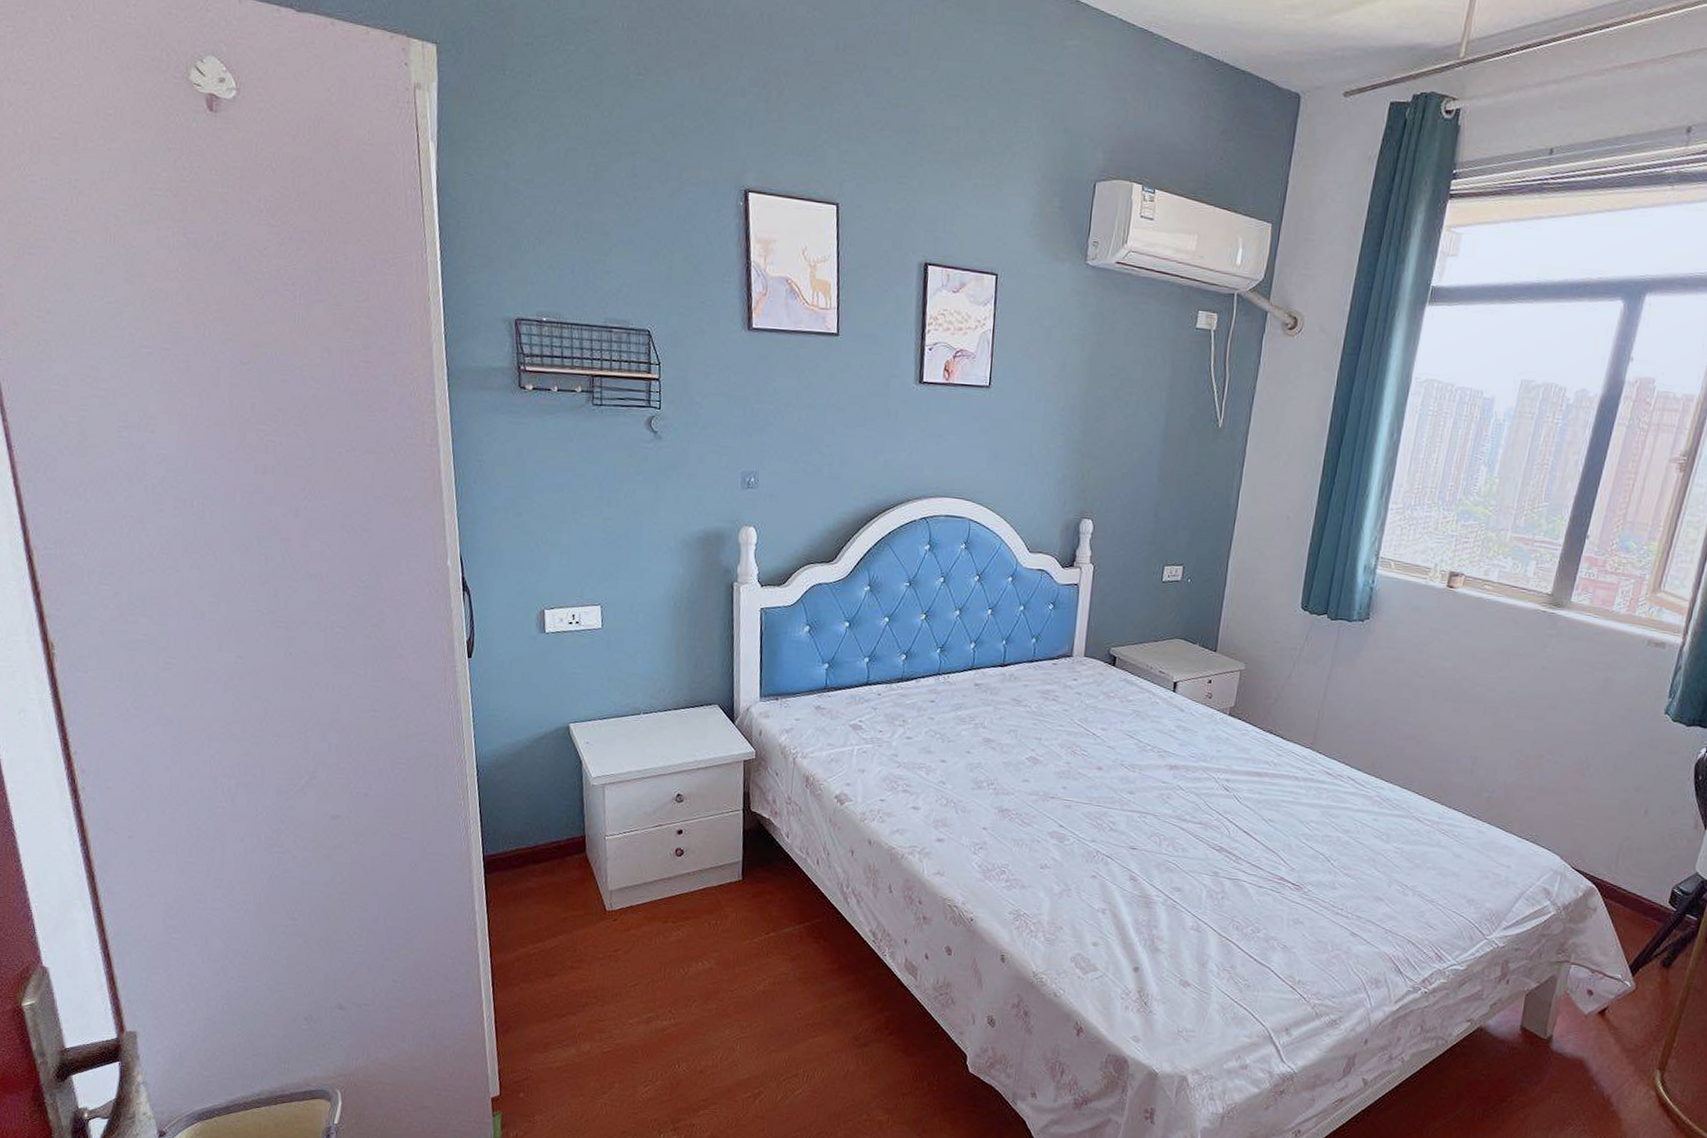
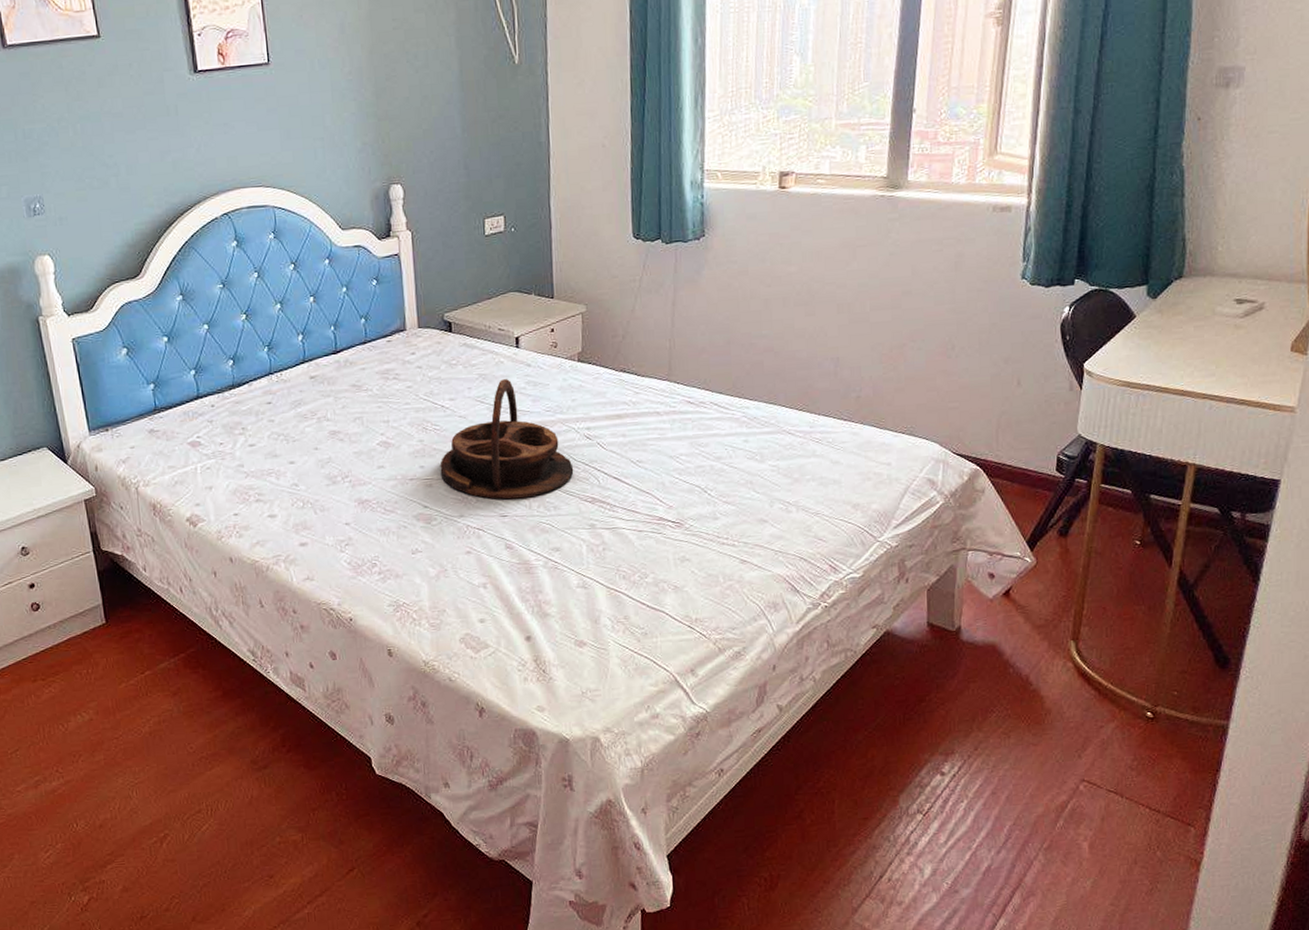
serving tray: none [1081,719,1207,836] -> present [440,379,574,500]

